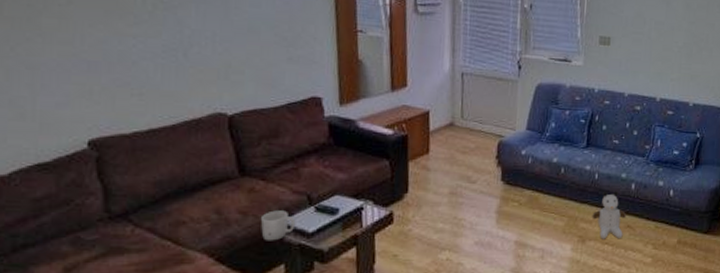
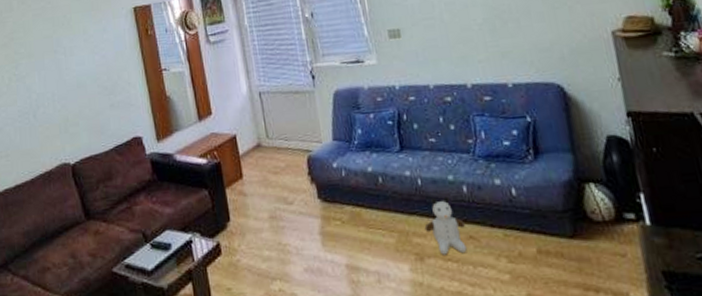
mug: present [260,210,296,241] -> none [107,250,137,282]

